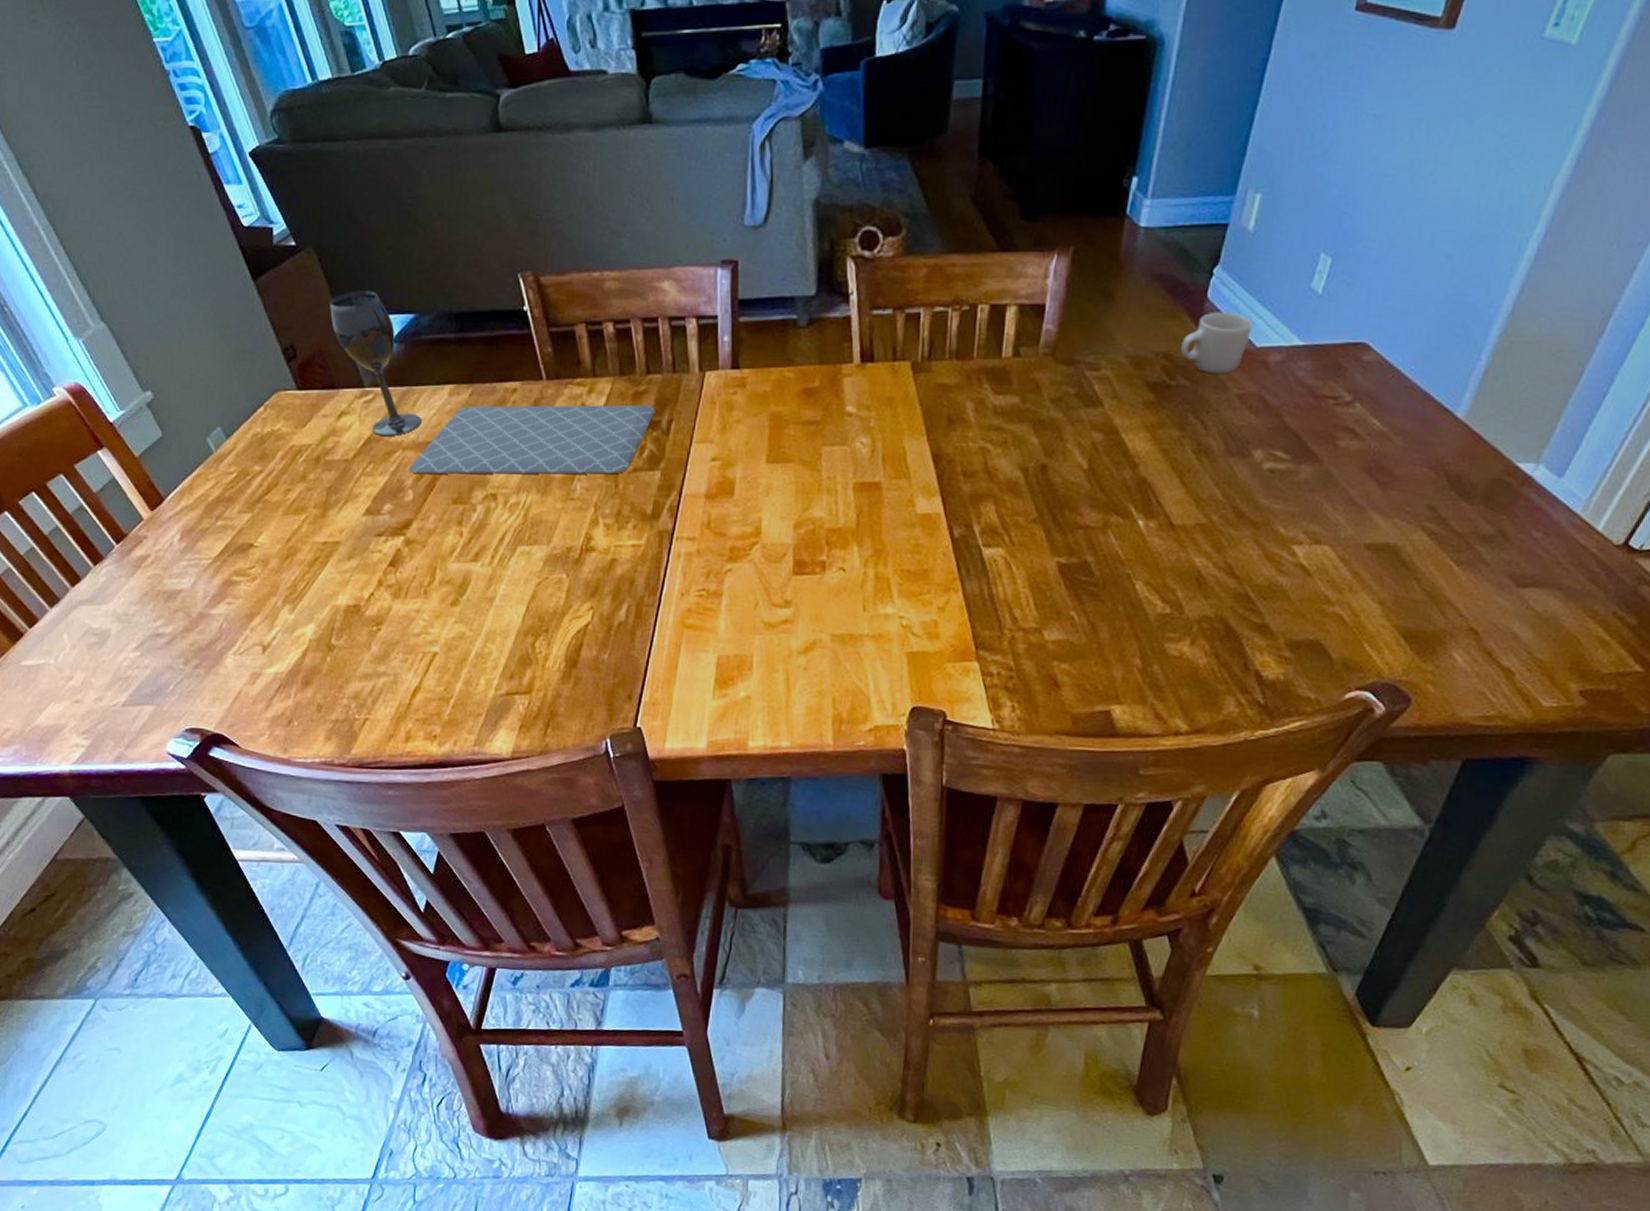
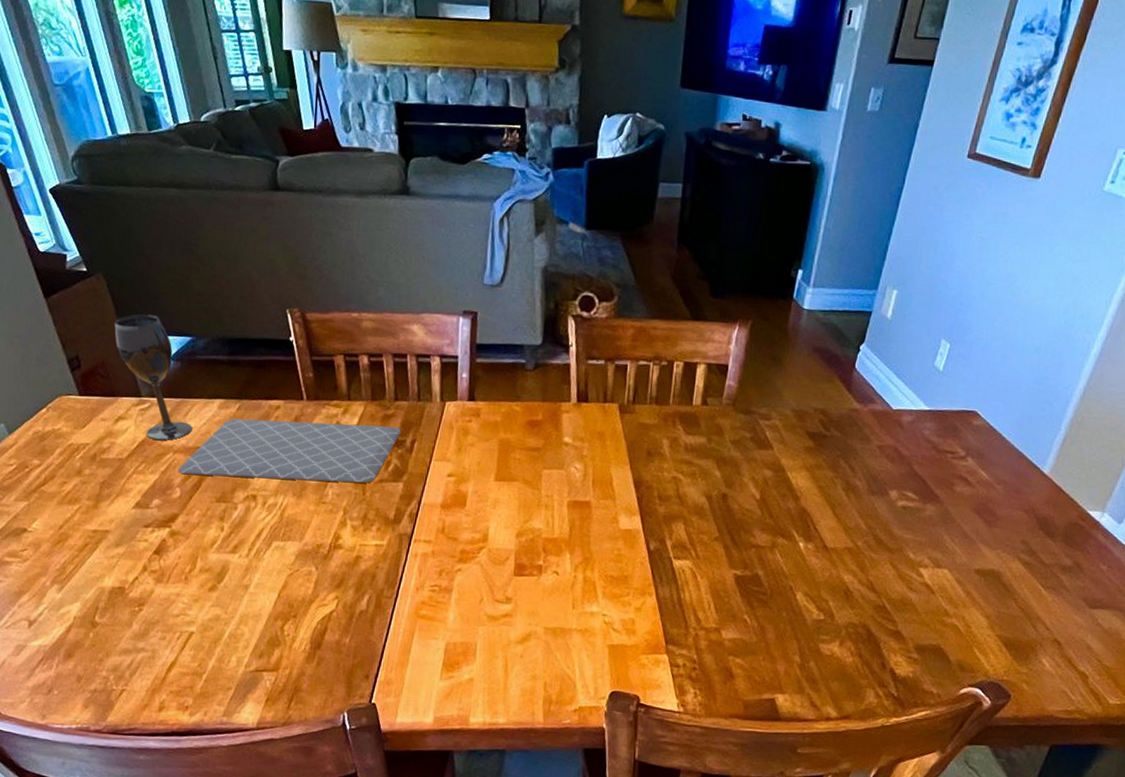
cup: present [1181,311,1253,375] -> none [834,379,890,429]

